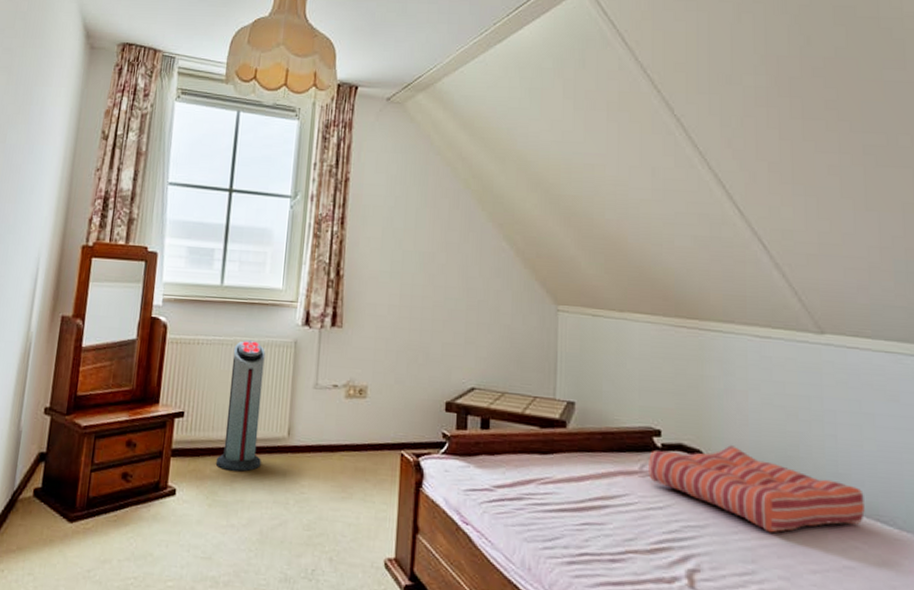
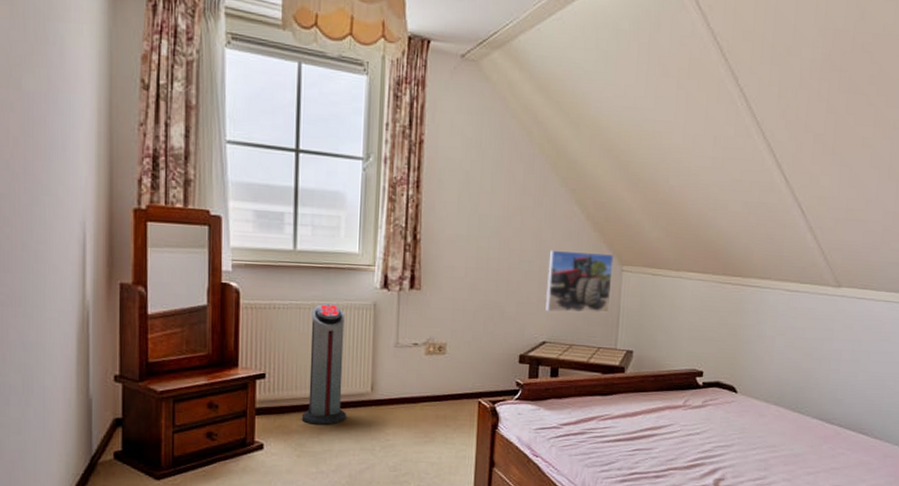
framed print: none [473,287,549,358] -> present [545,249,615,314]
seat cushion: present [649,445,865,533] -> none [690,381,853,447]

